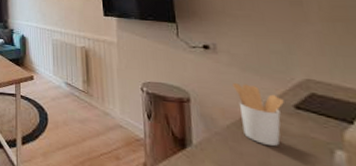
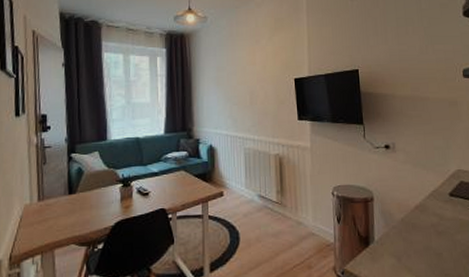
utensil holder: present [233,83,284,146] -> none [407,178,442,231]

